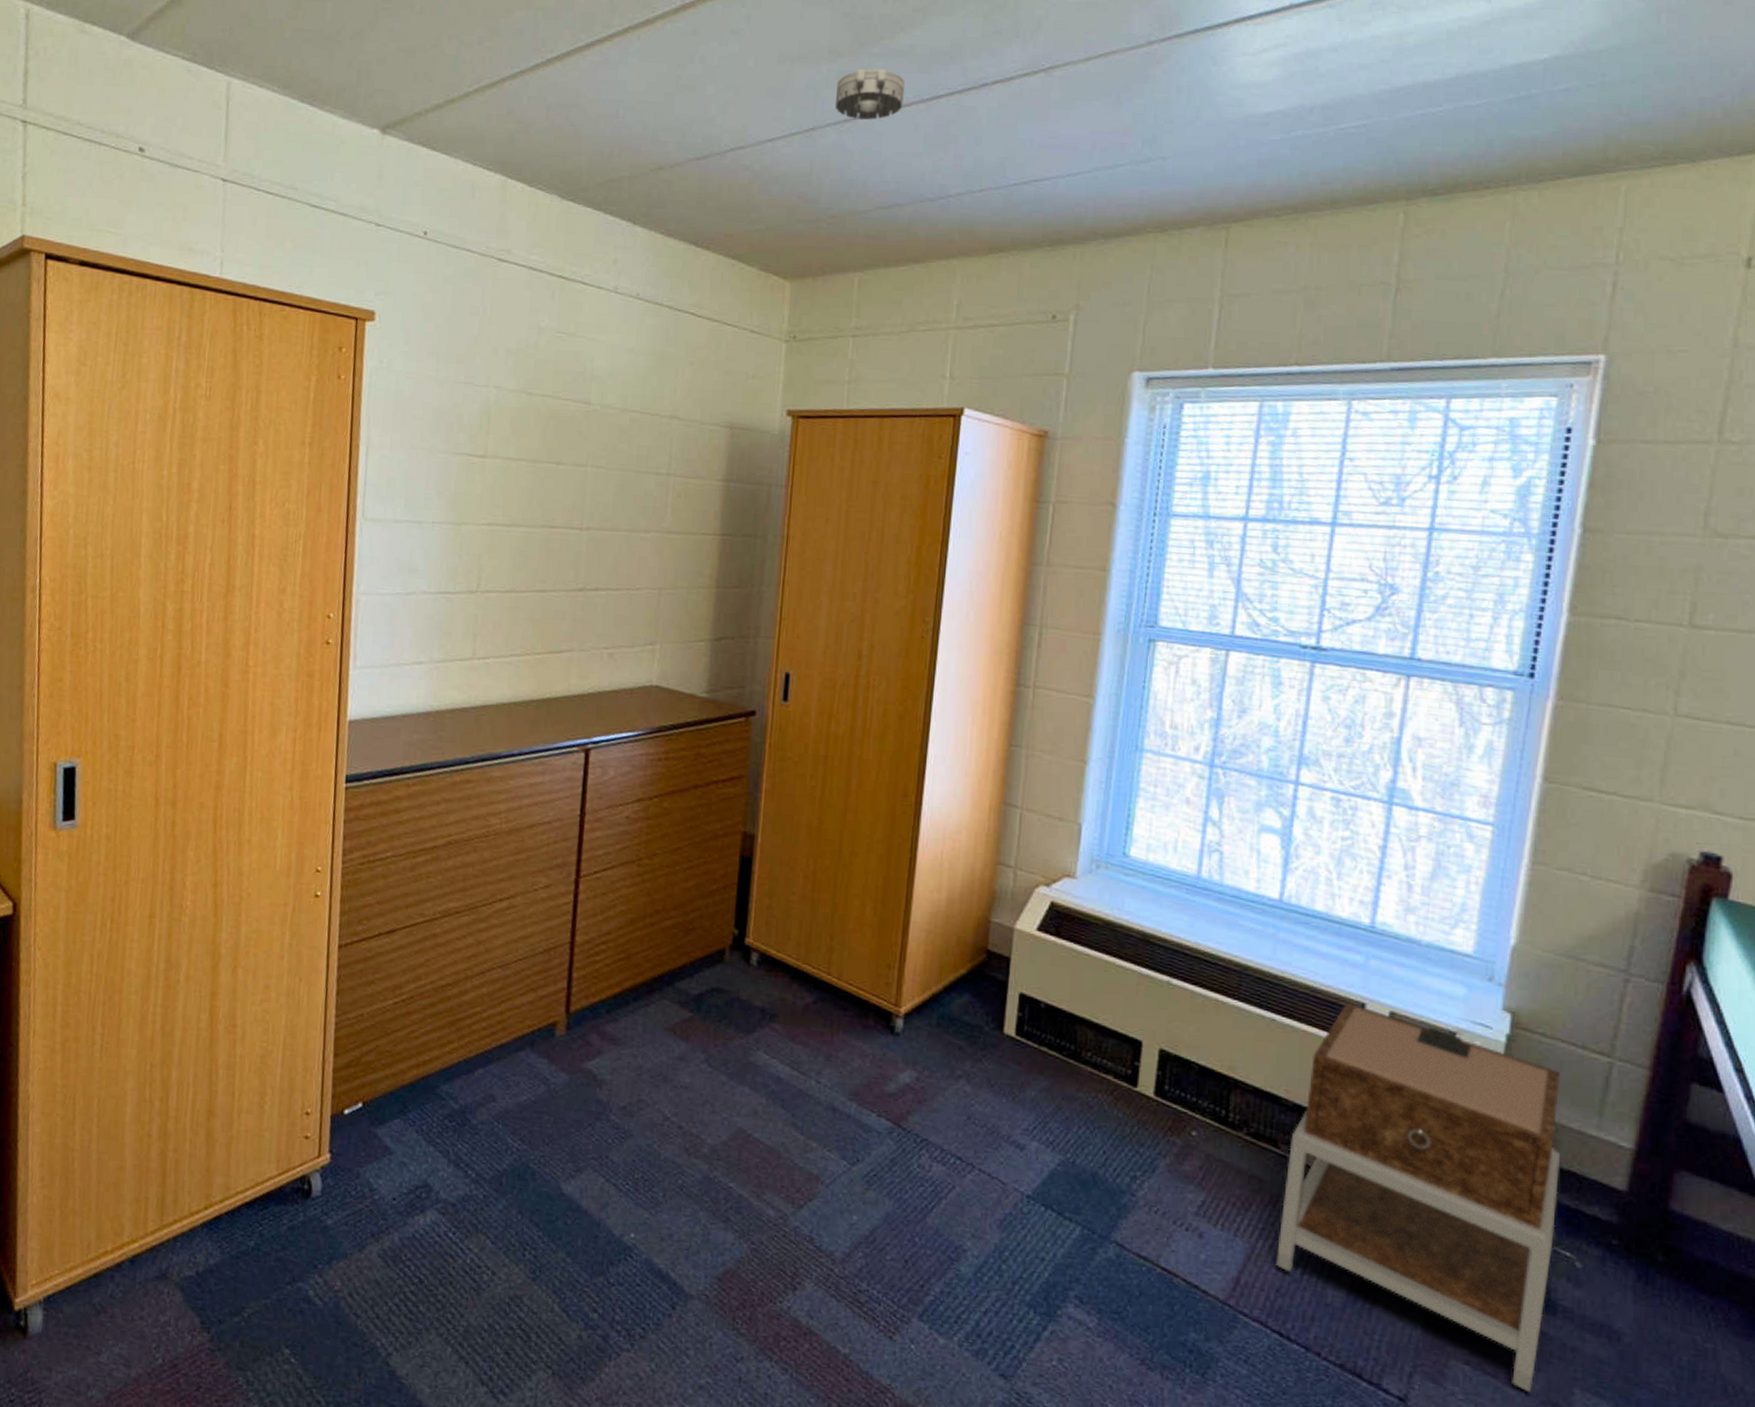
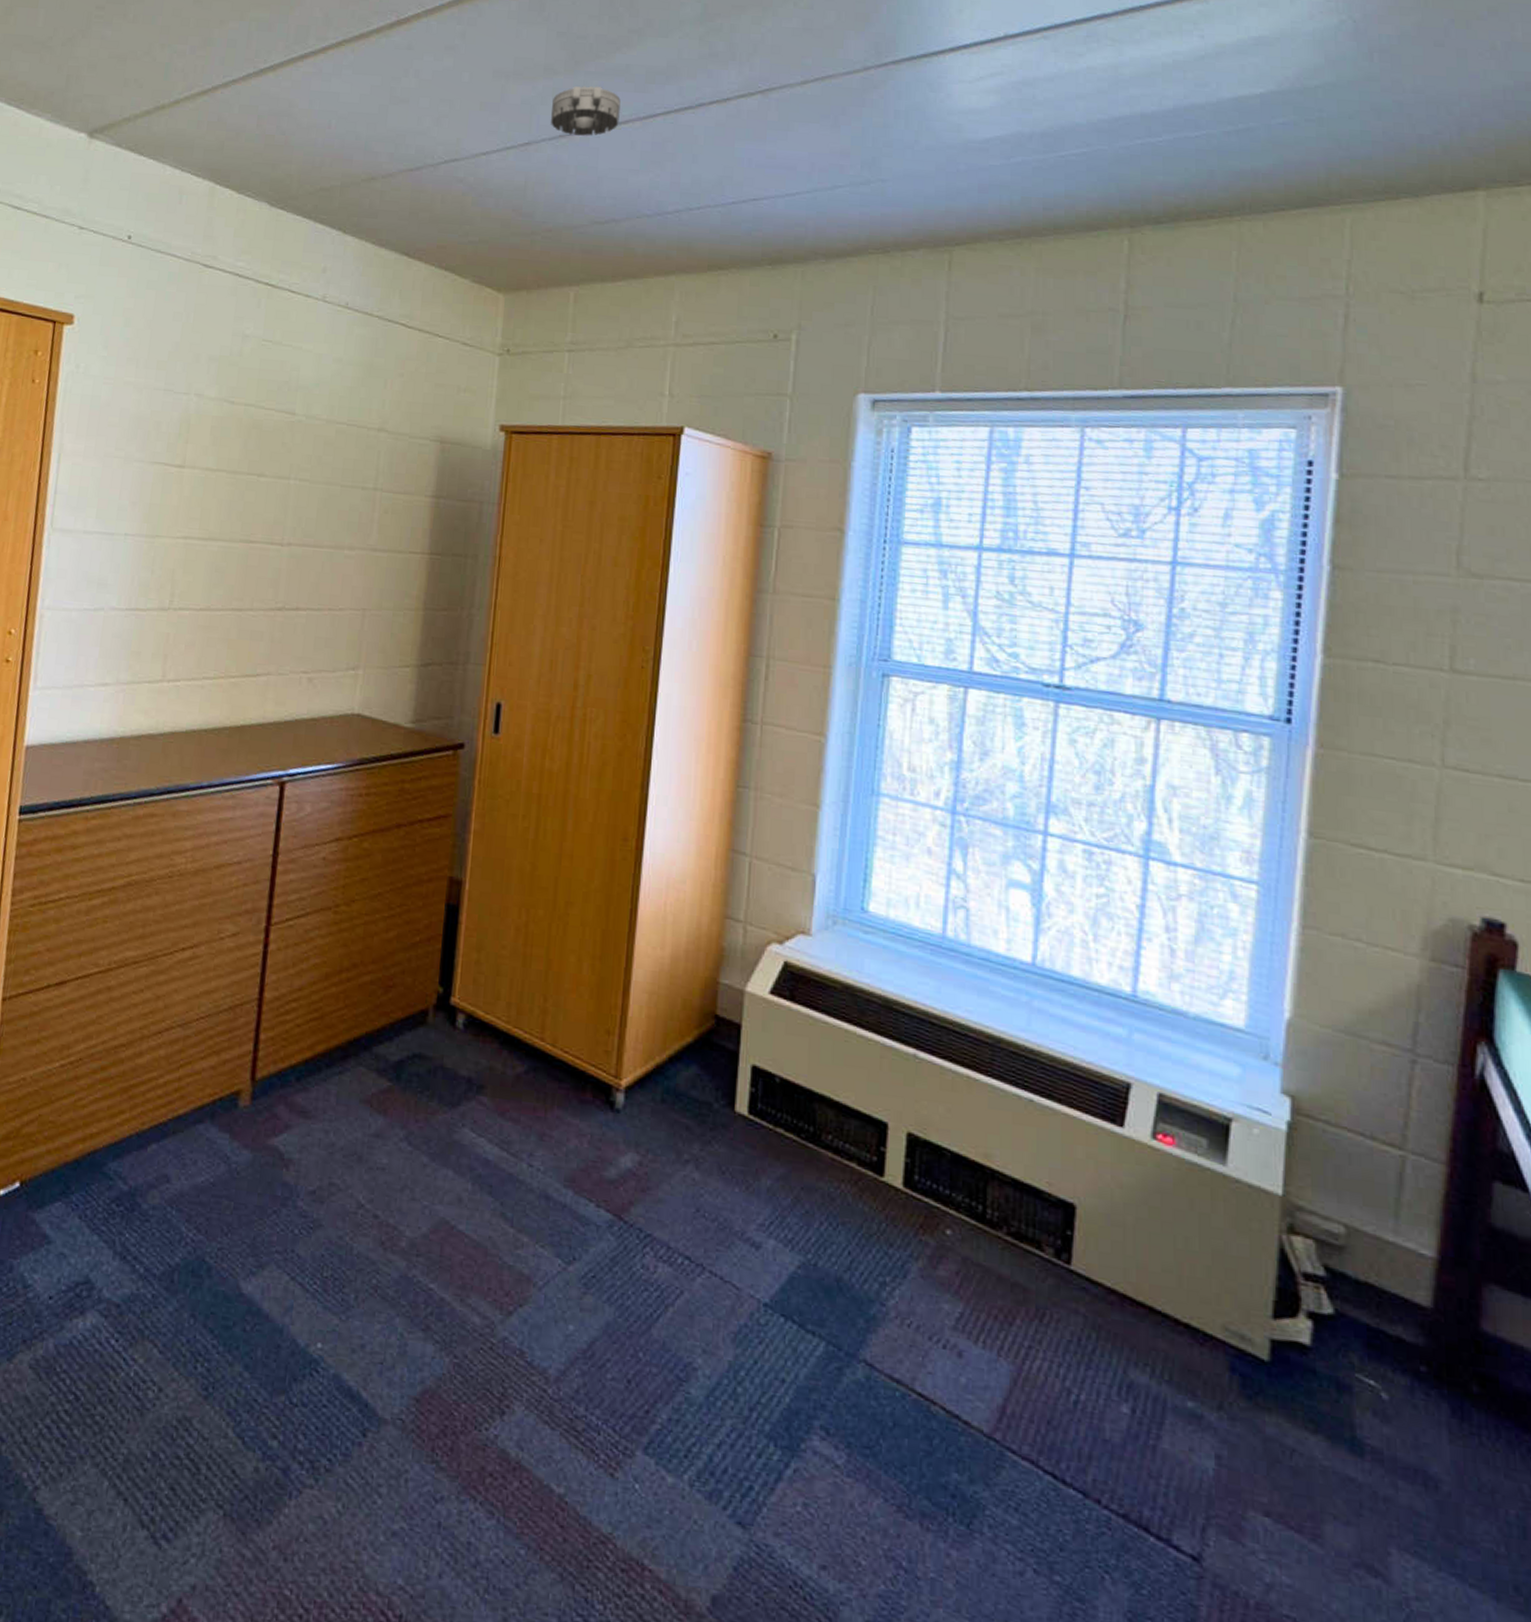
nightstand: present [1276,1002,1561,1393] -> none [1046,1081,1357,1553]

